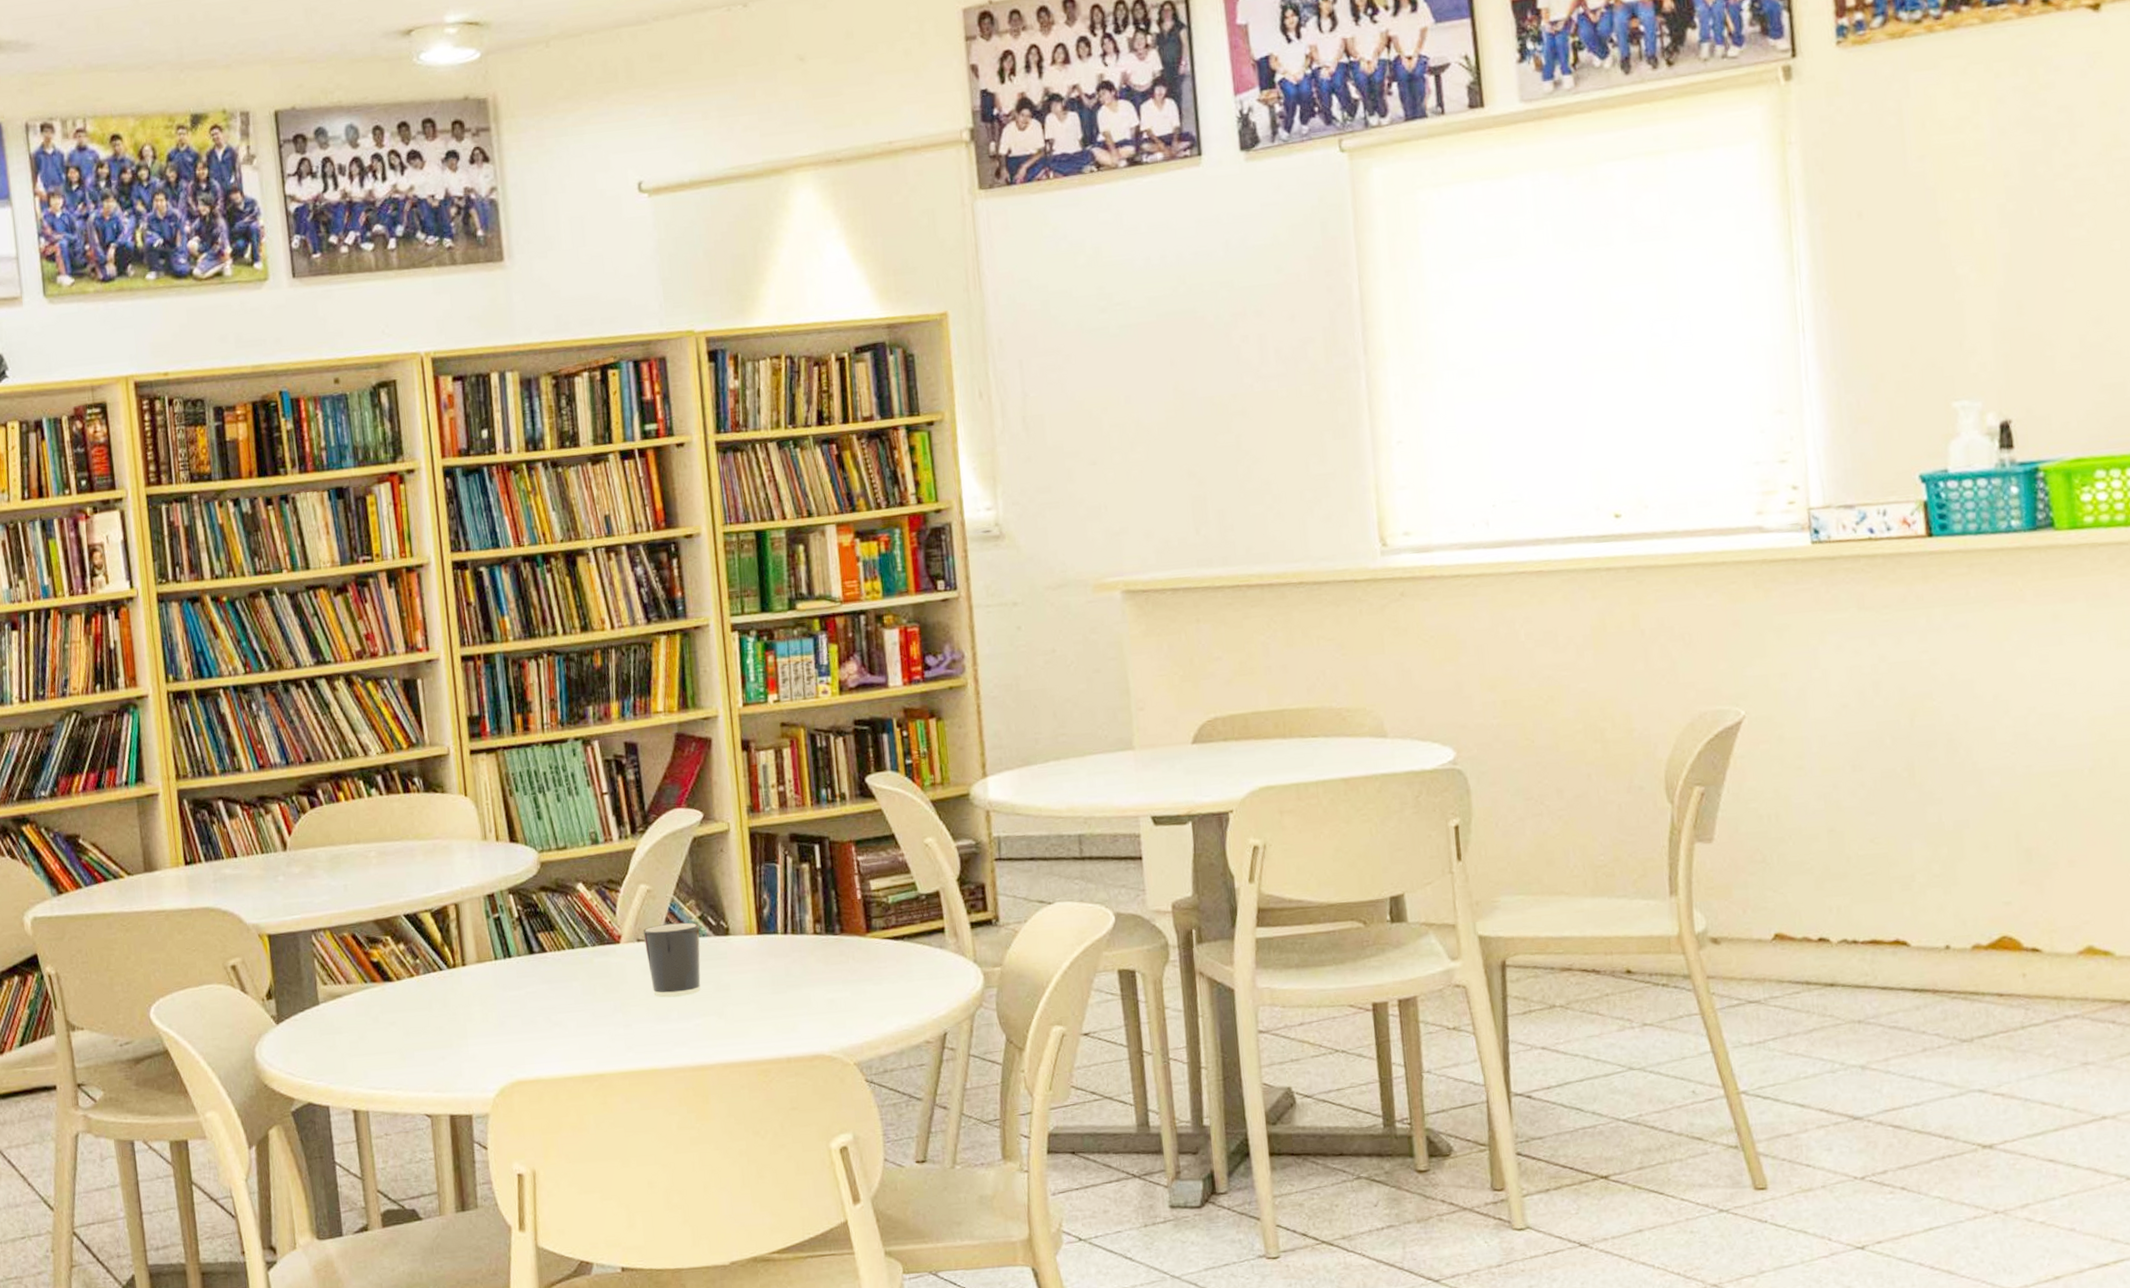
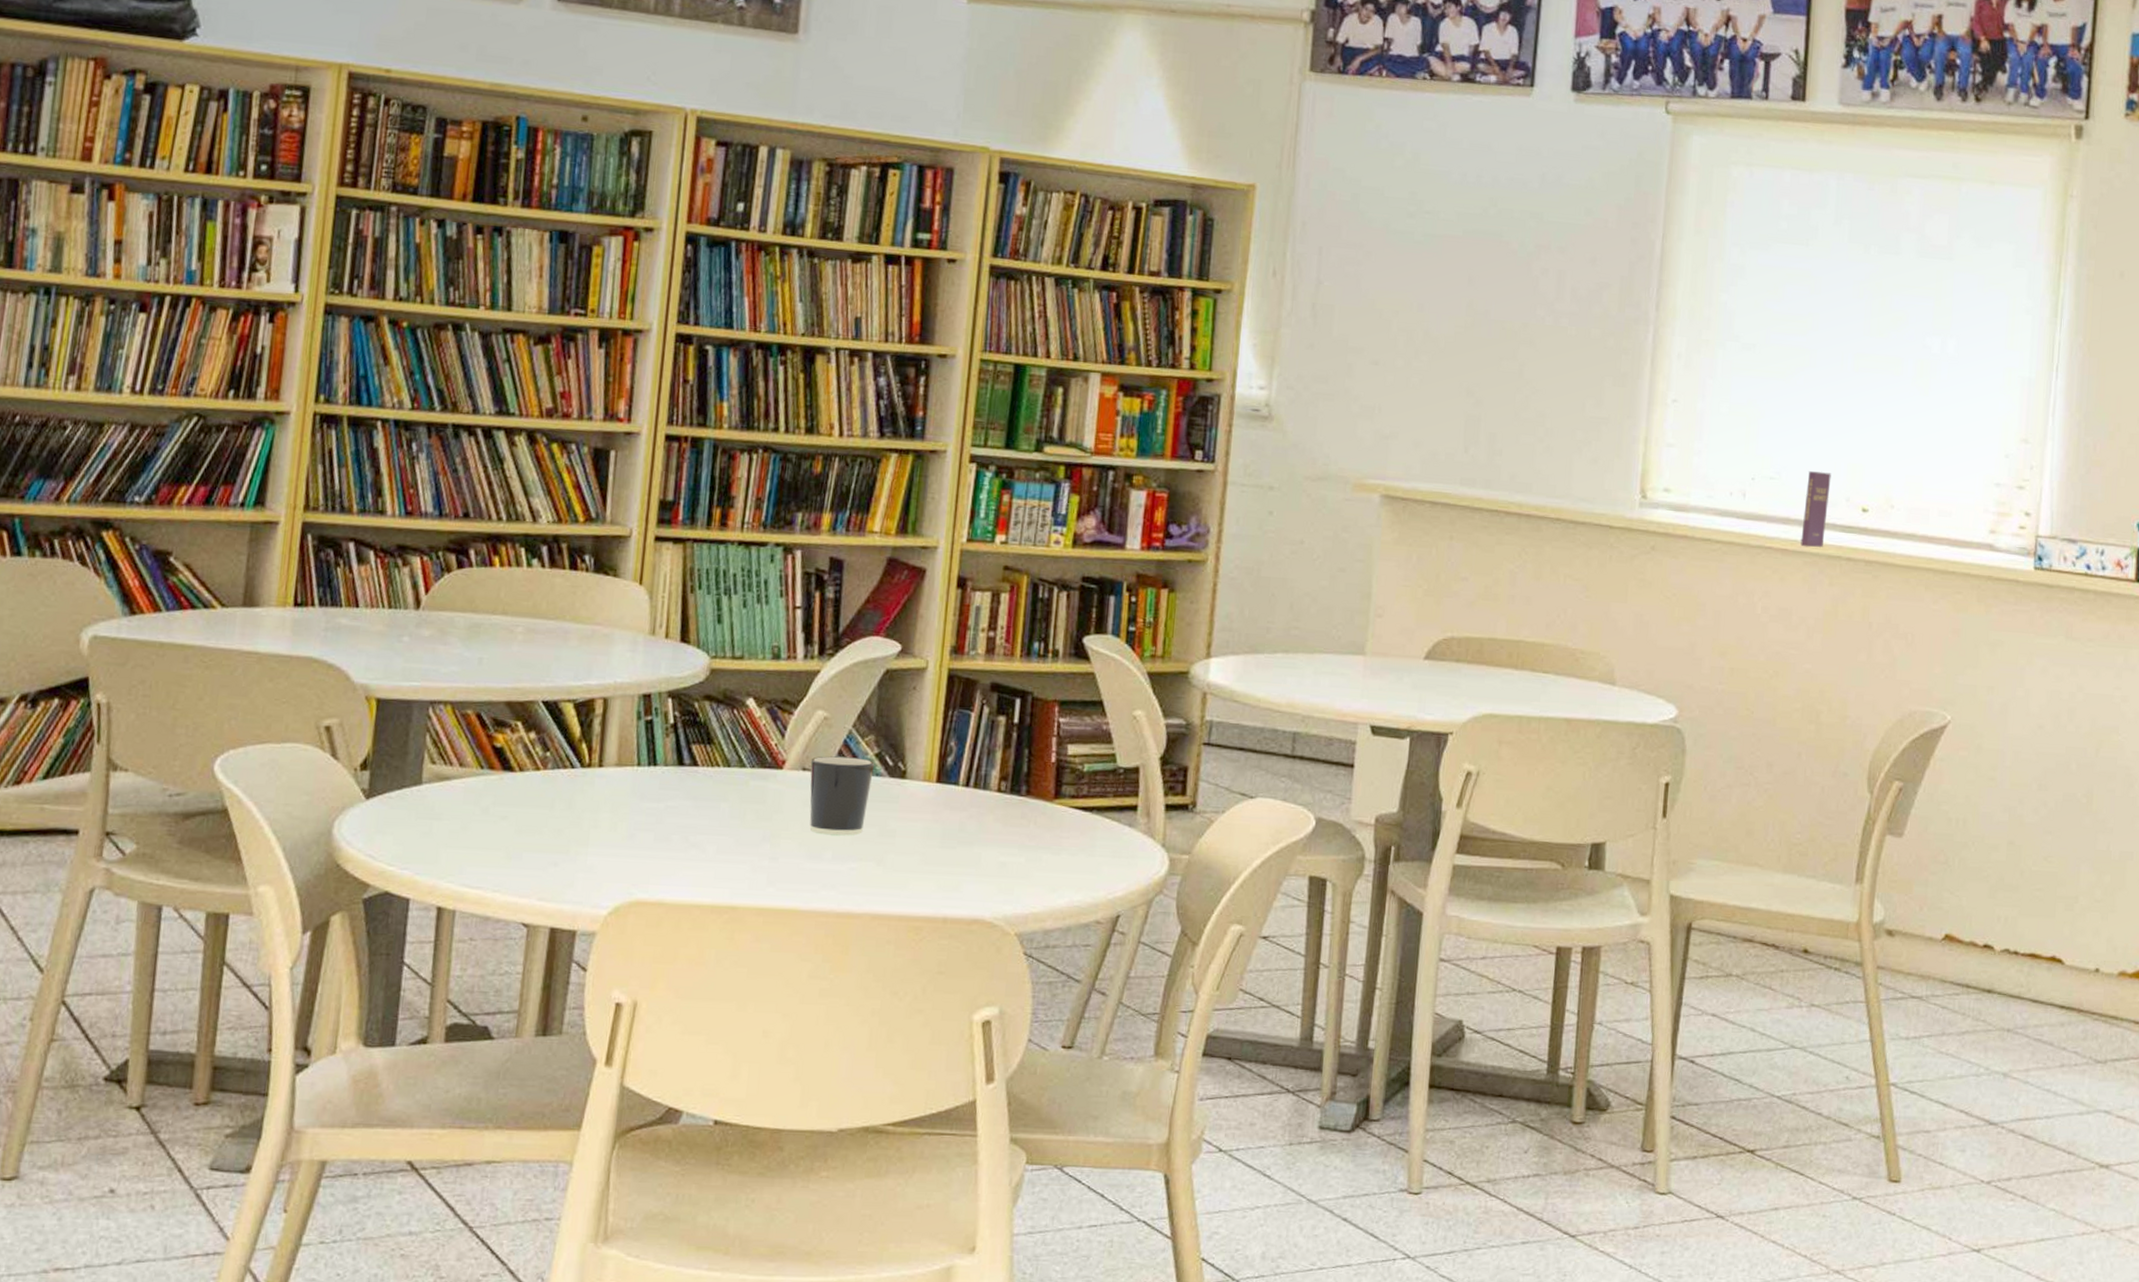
book: none [1551,484,1579,565] -> present [1800,471,1831,548]

